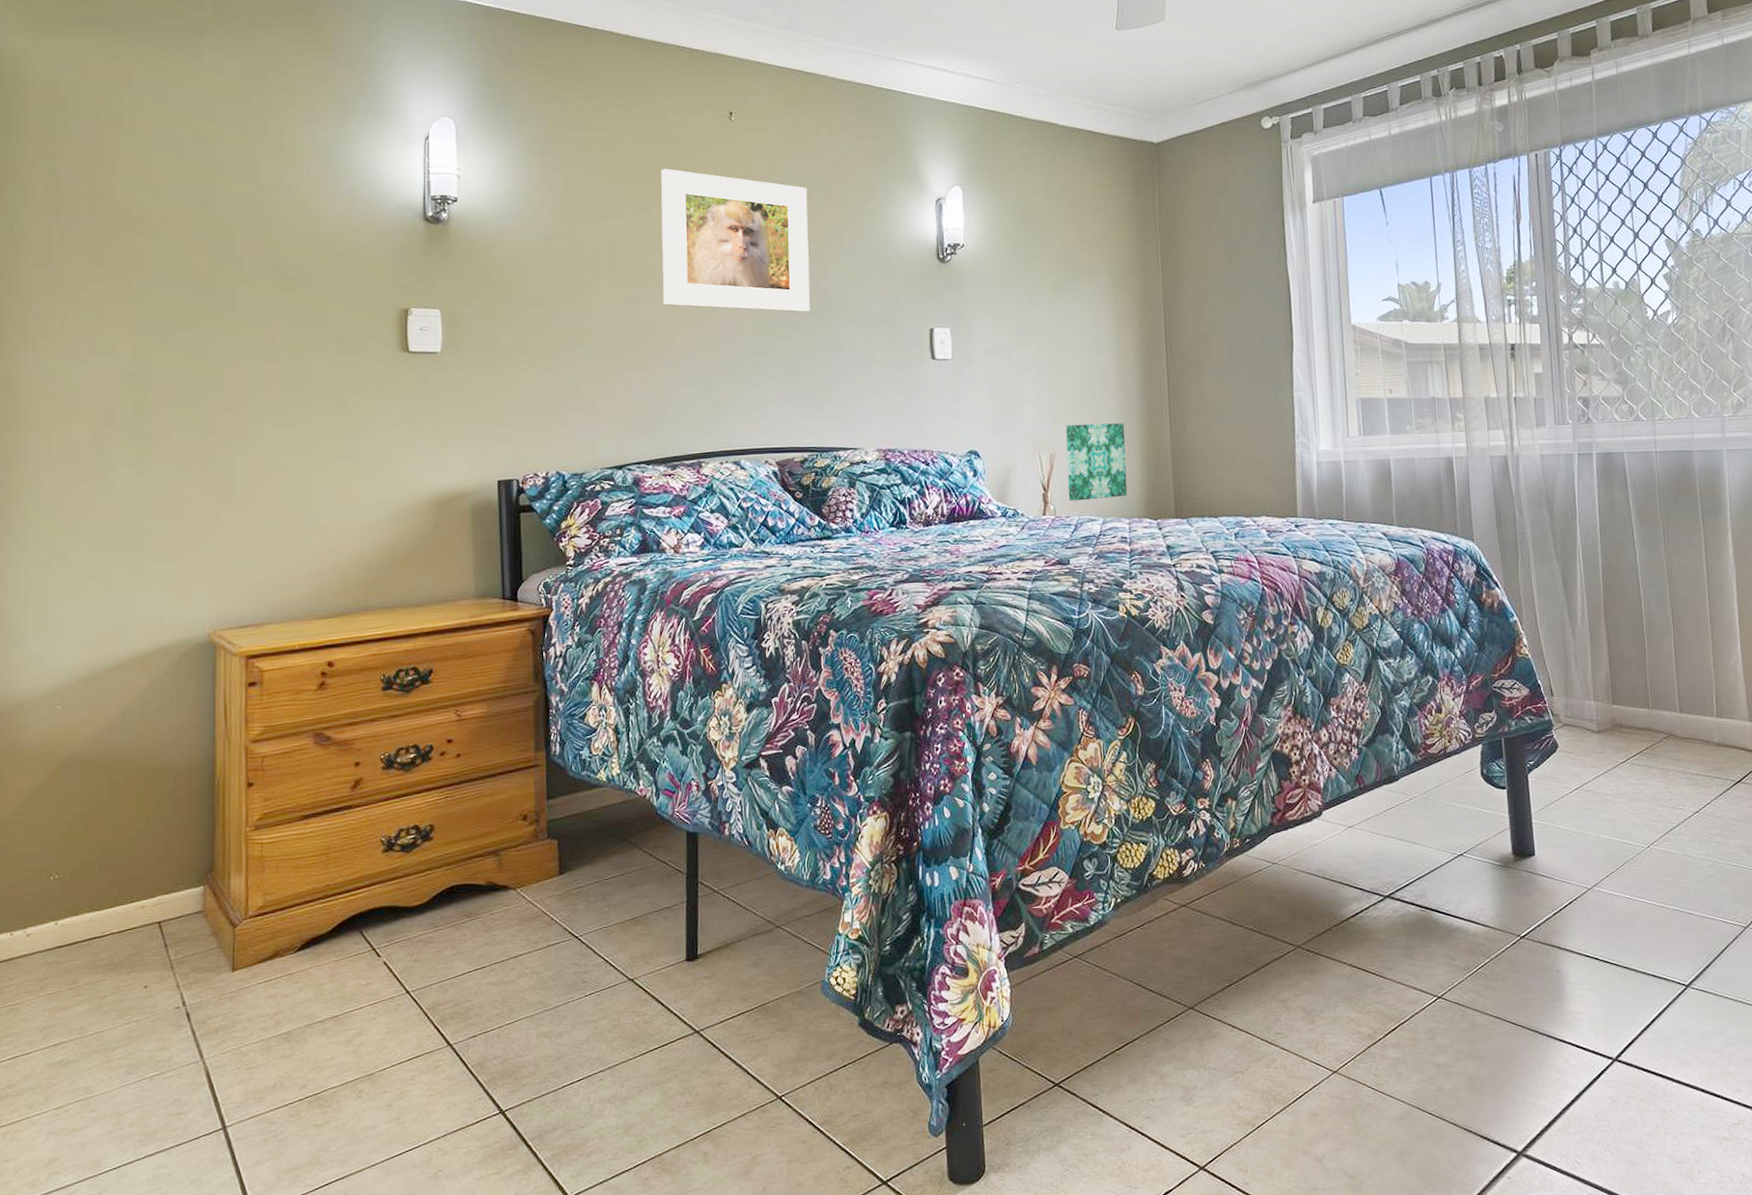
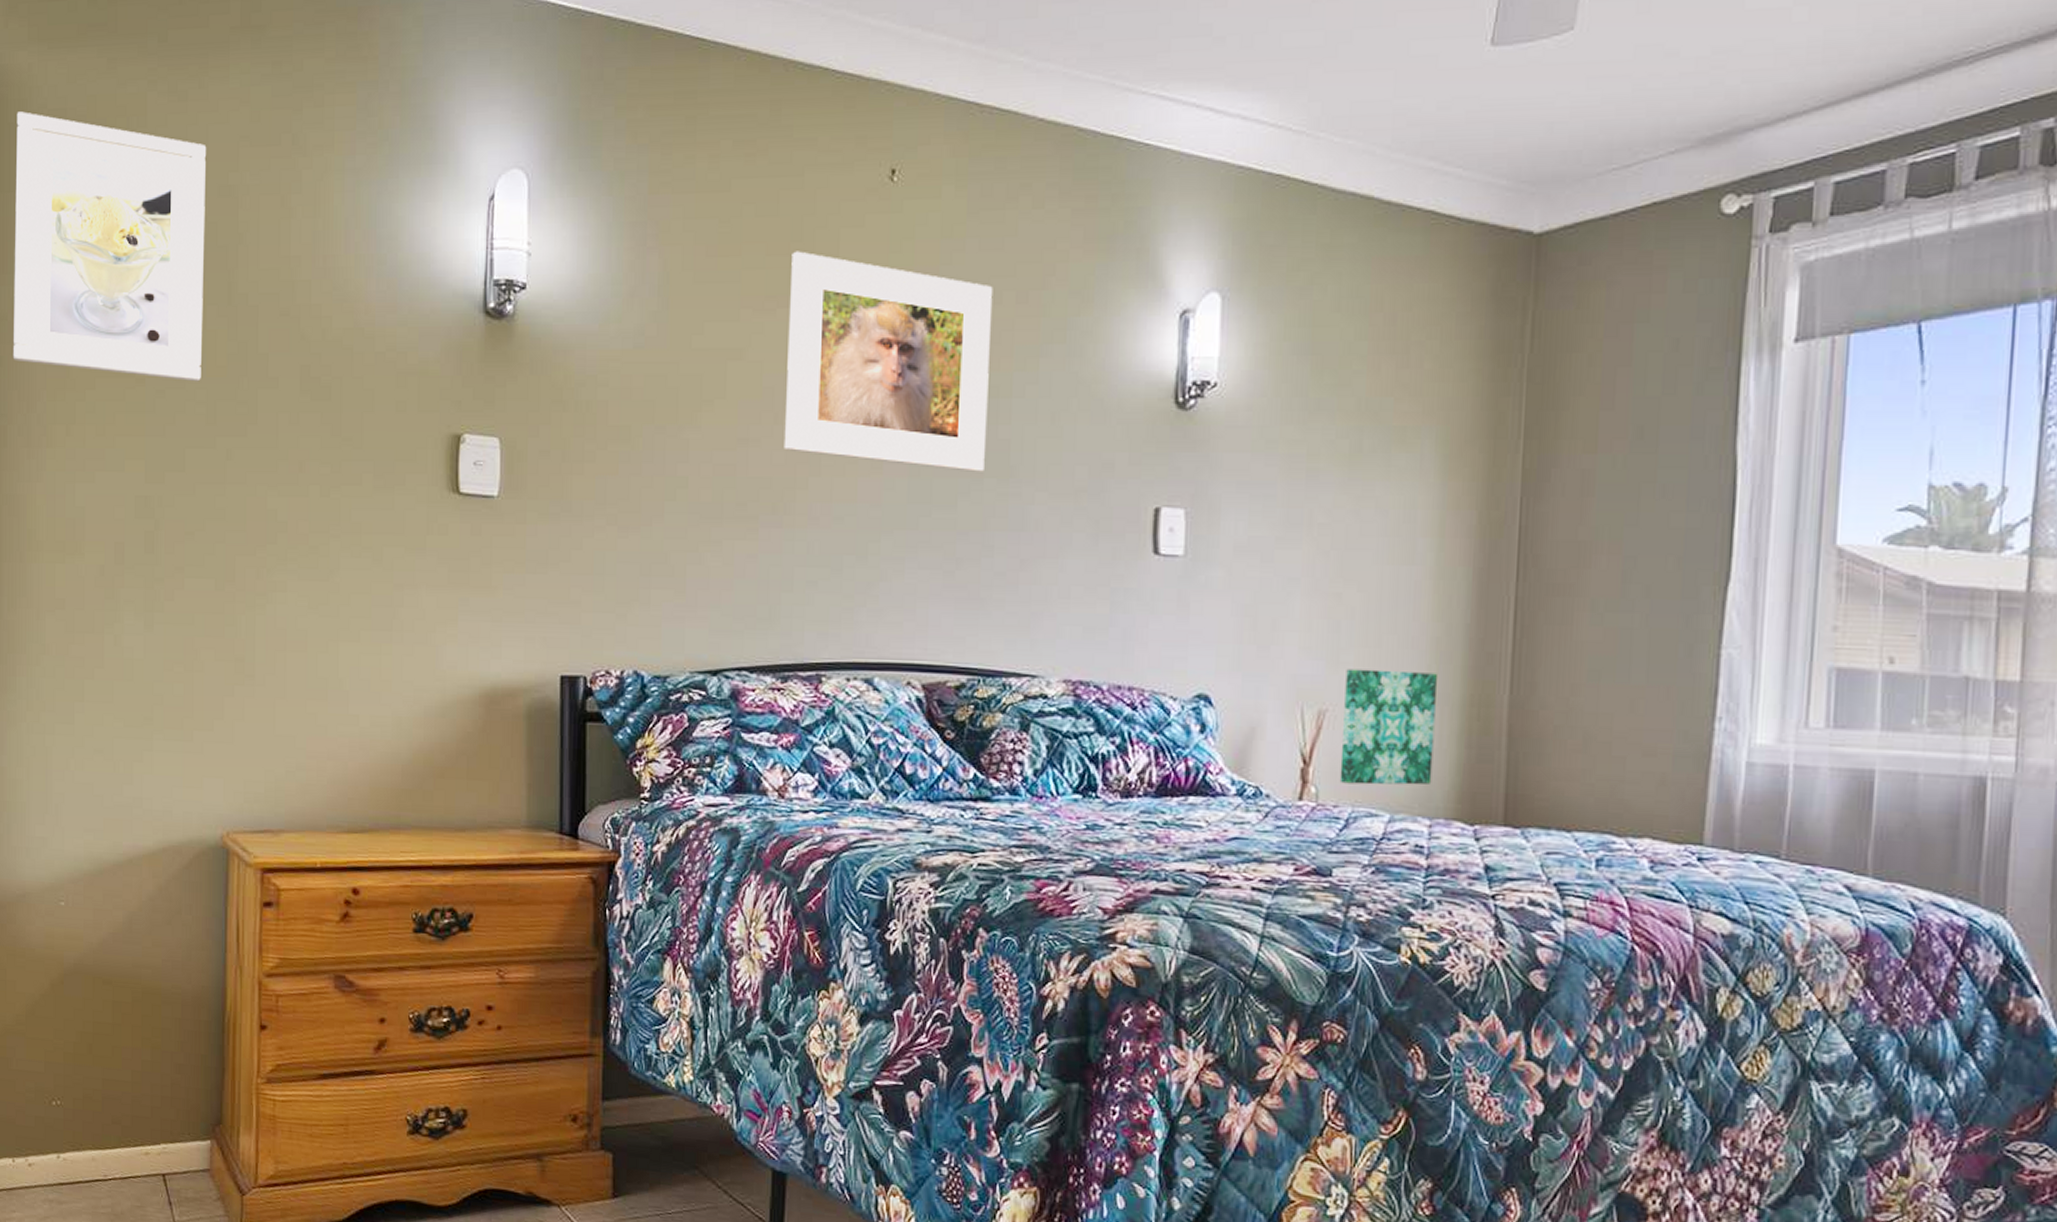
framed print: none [9,82,186,281] -> present [12,111,207,382]

